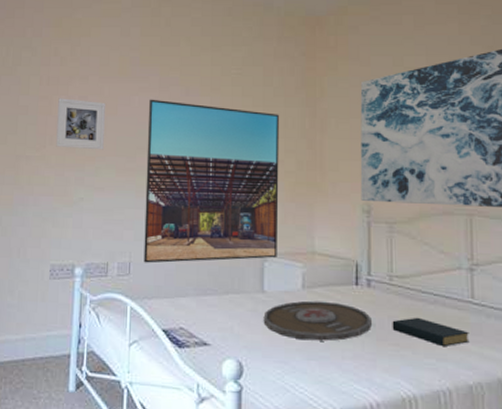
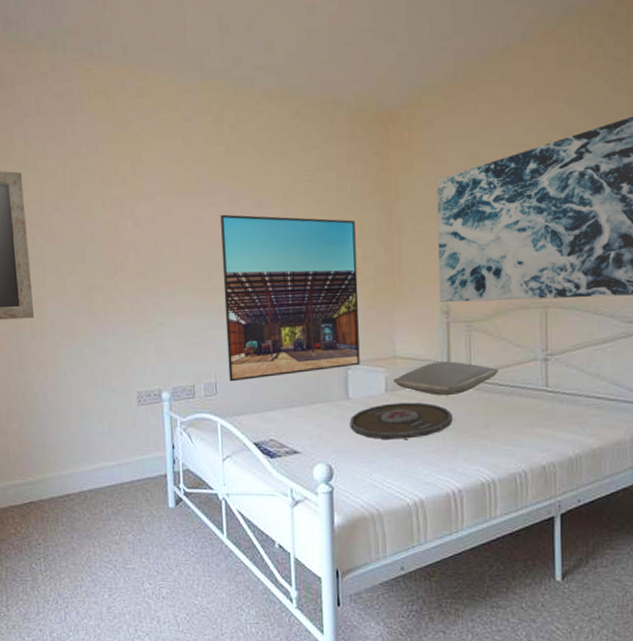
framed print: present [56,98,105,150] -> none [125,220,178,273]
pillow: none [311,261,421,299] -> present [393,361,499,396]
hardback book: present [392,317,470,346] -> none [471,408,544,433]

